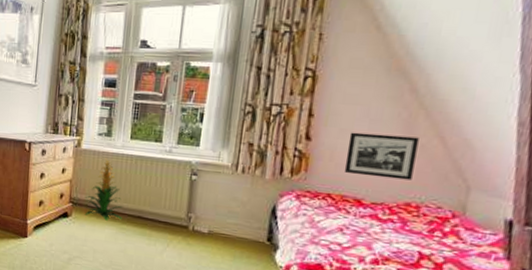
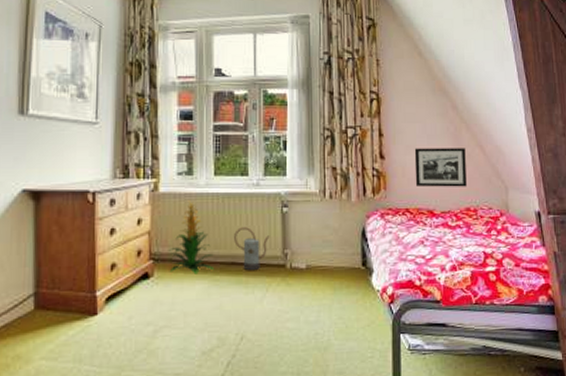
watering can: none [142,187,177,227] -> present [234,227,270,271]

